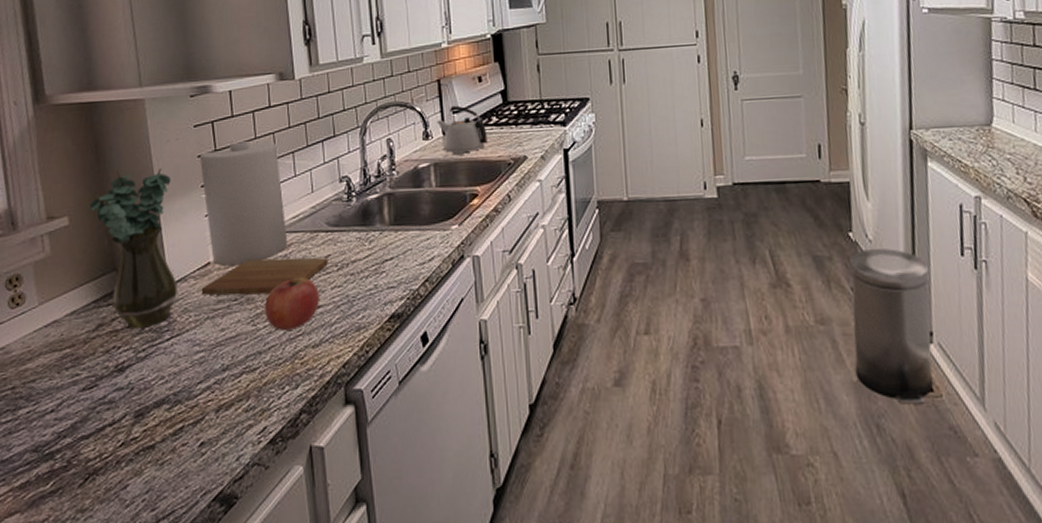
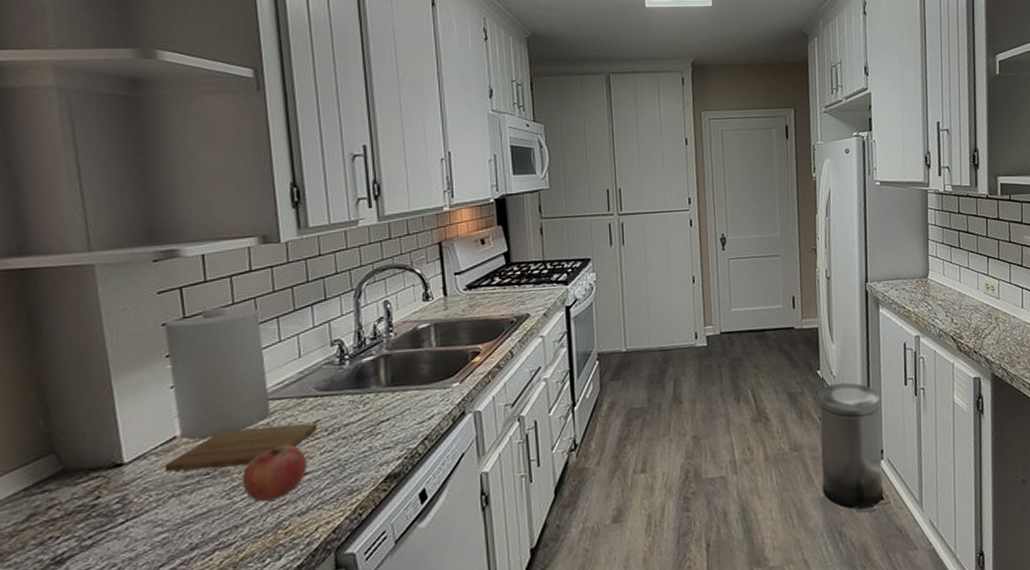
vase: present [90,168,177,330] -> none [19,338,135,516]
kettle: present [437,105,488,155] -> none [438,267,490,315]

